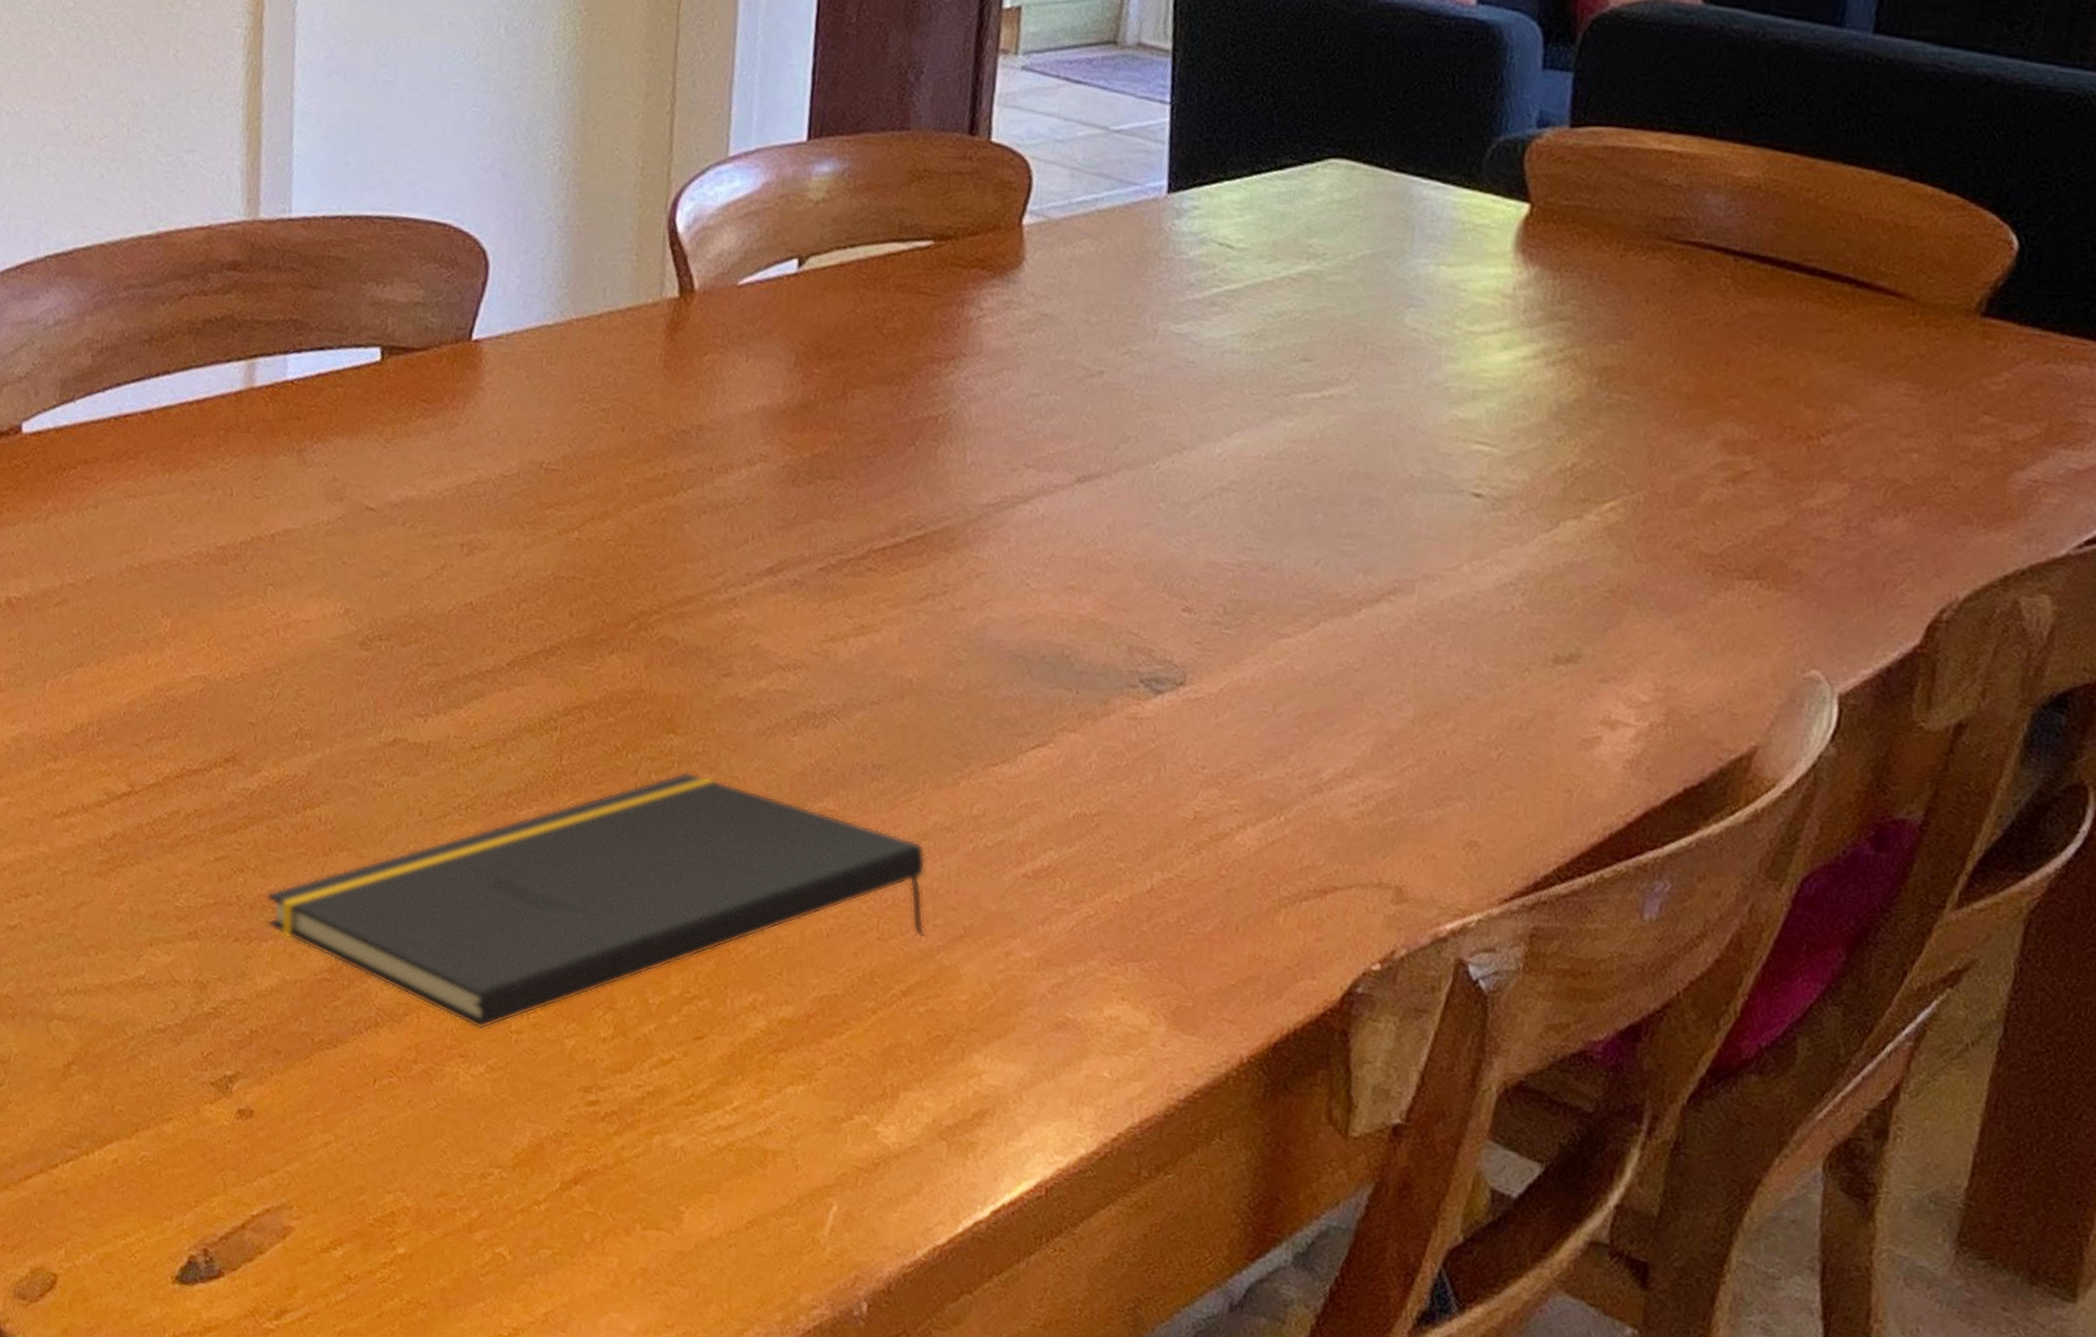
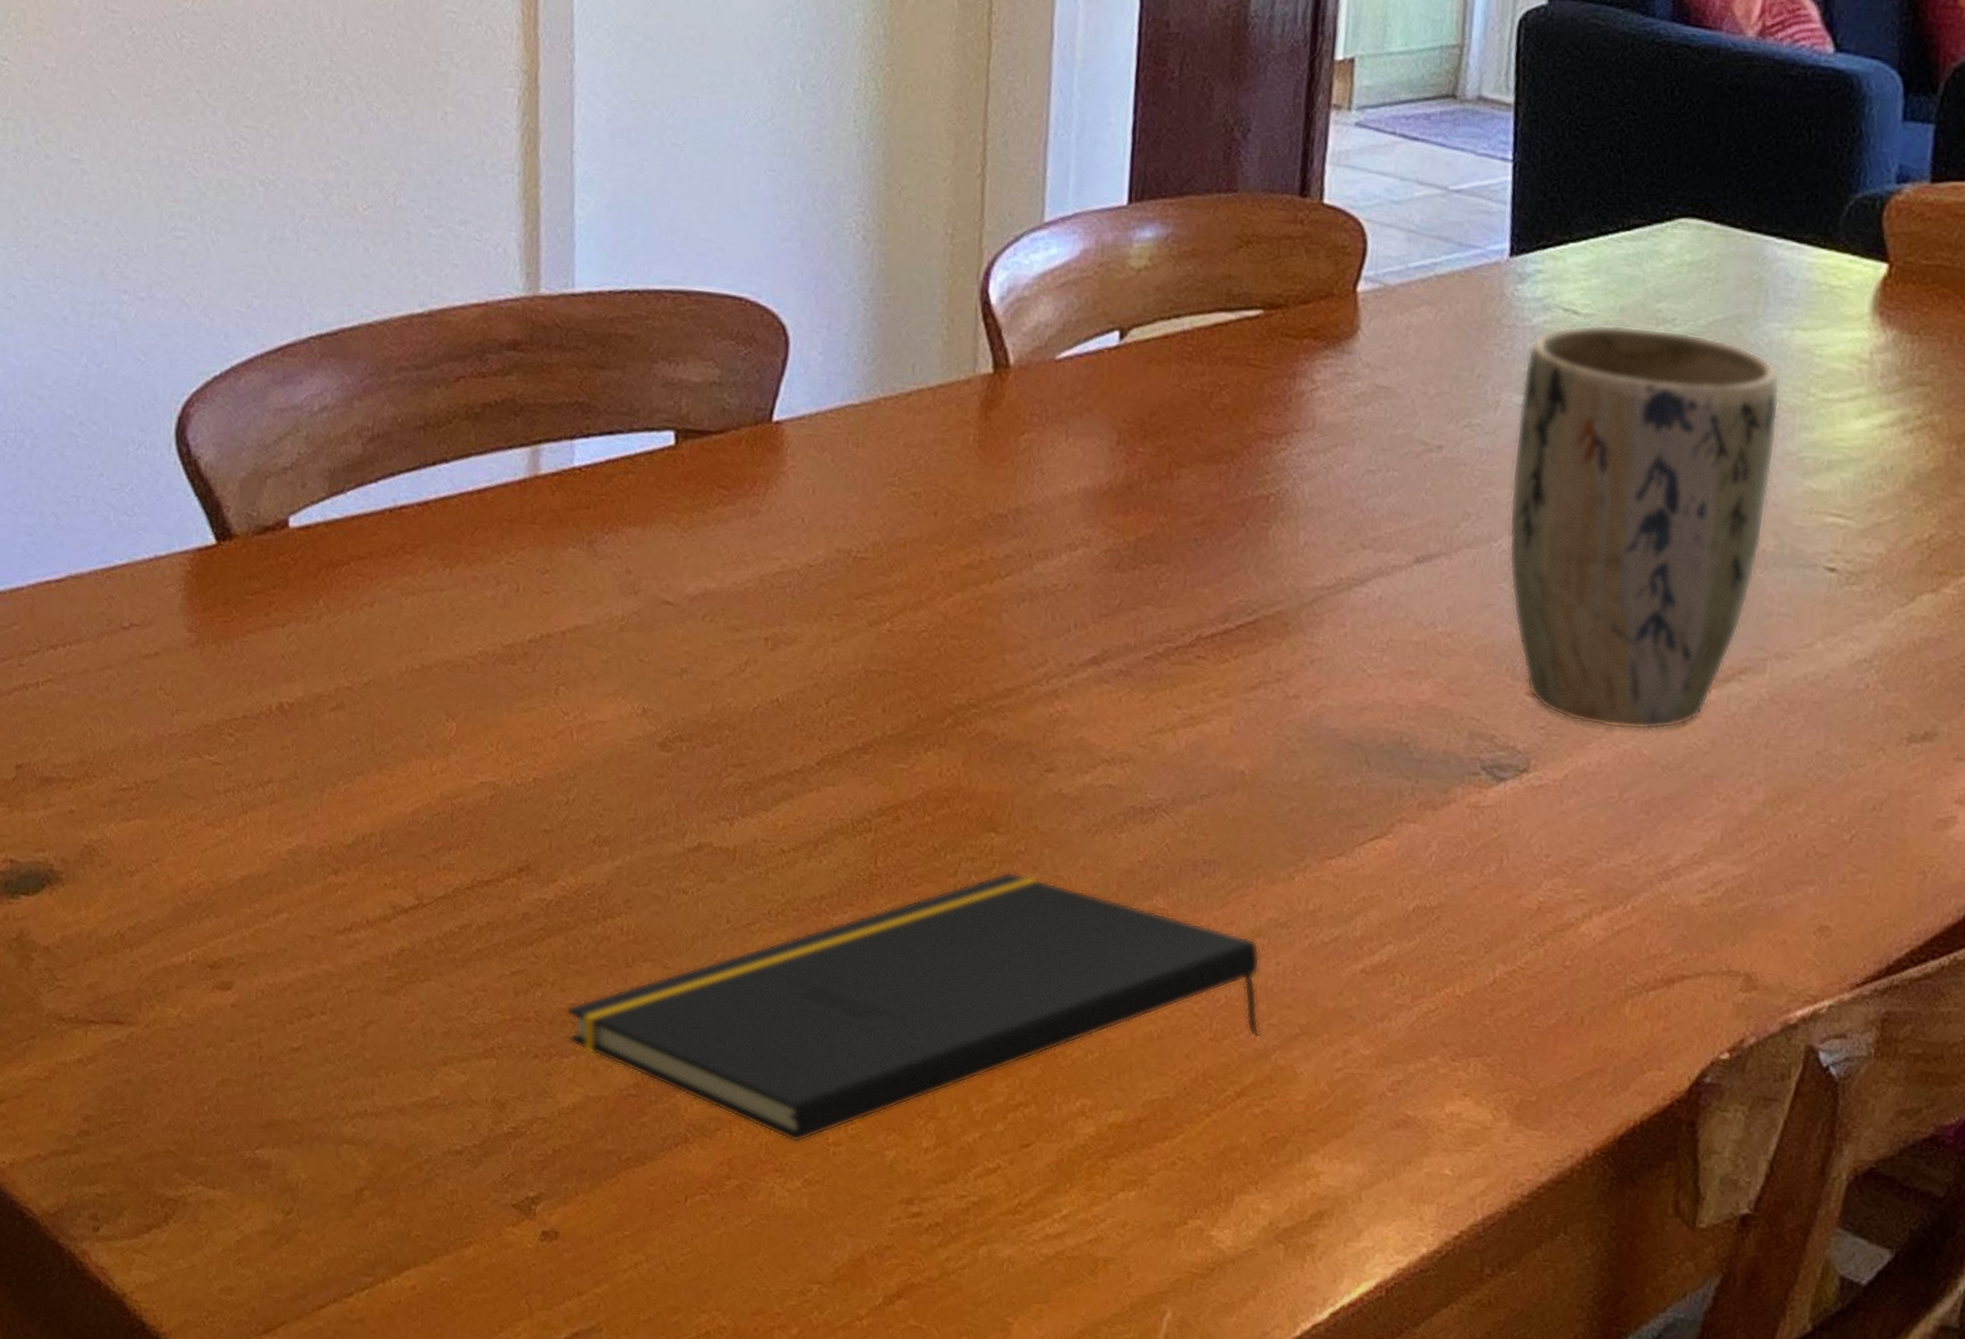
plant pot: none [1166,258,1427,648] -> present [1508,324,1781,731]

